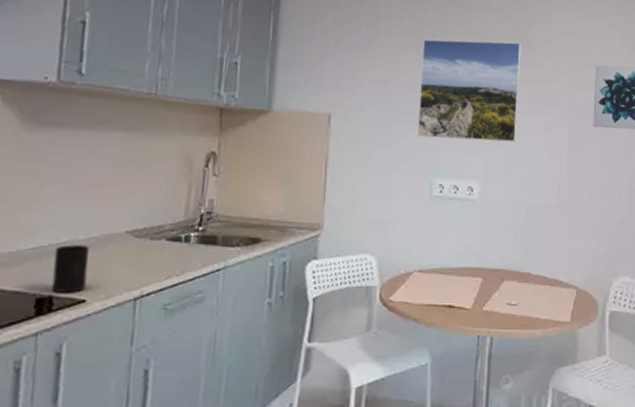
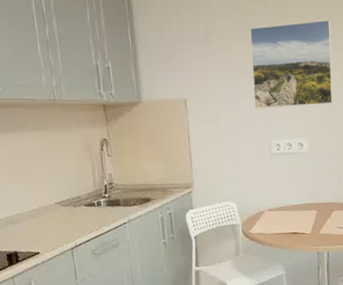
cup: present [51,245,89,293] -> none [11,215,37,249]

